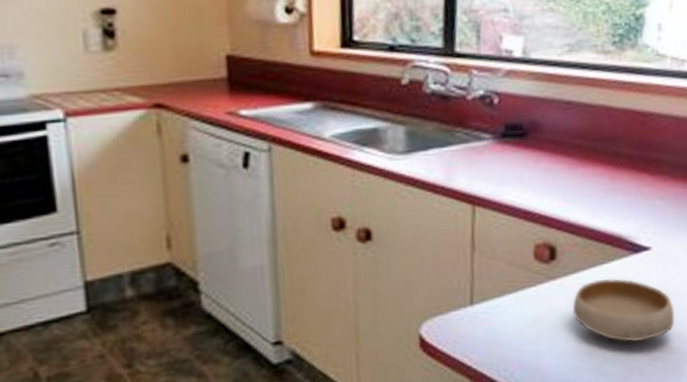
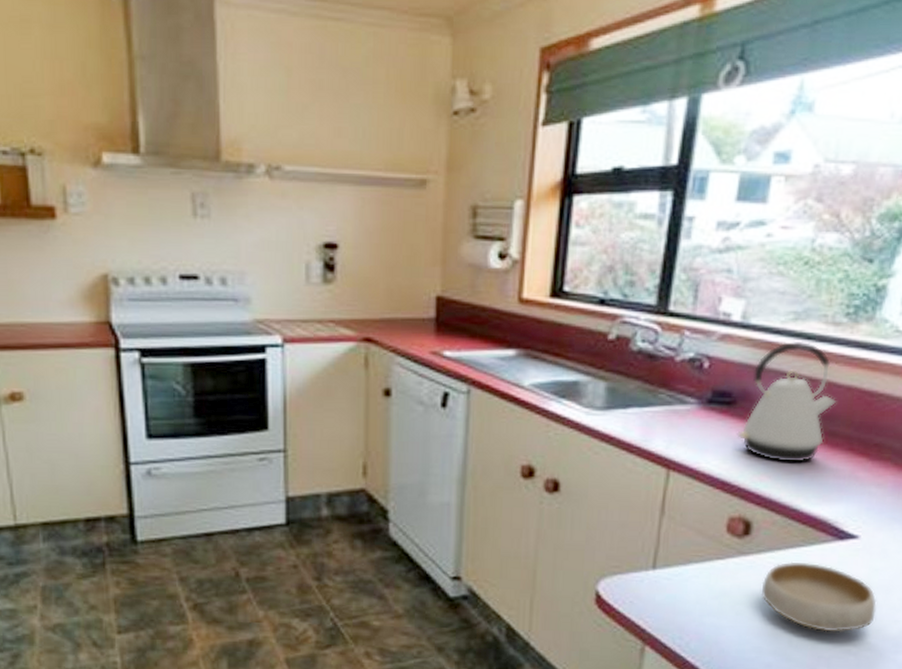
kettle: none [532,70,616,187] -> present [737,340,837,463]

